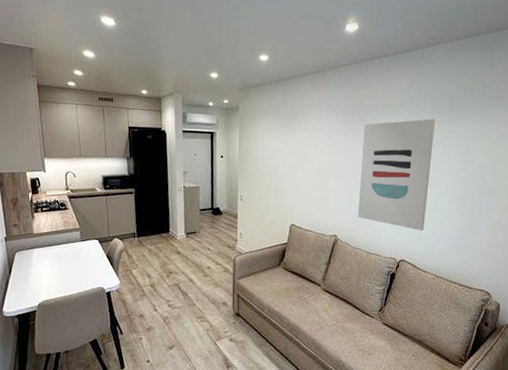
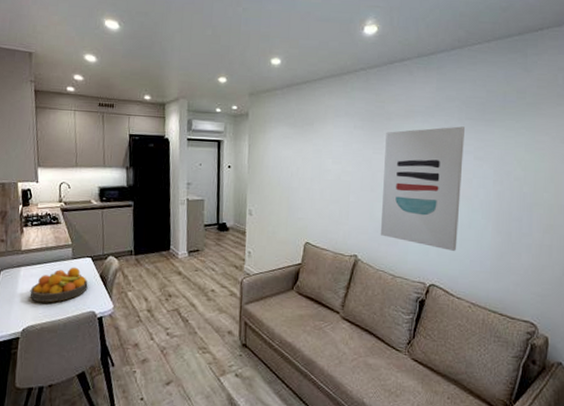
fruit bowl: none [43,248,96,280] -> present [30,267,88,303]

